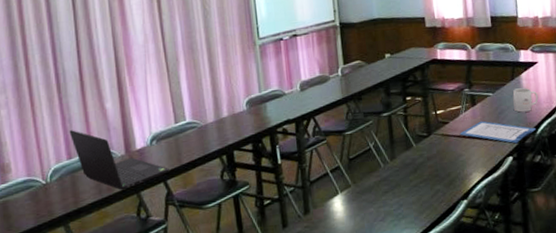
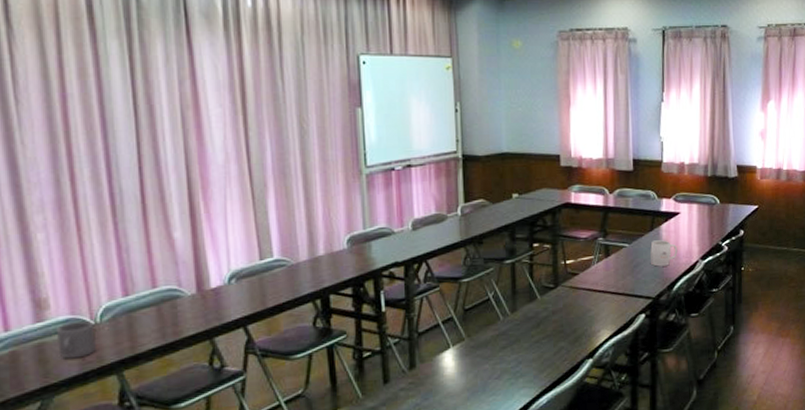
mug: none [17,180,47,214] -> present [57,320,96,359]
laptop: present [69,130,169,190] -> none [125,262,251,335]
clipboard: present [459,121,537,144] -> none [589,273,673,300]

